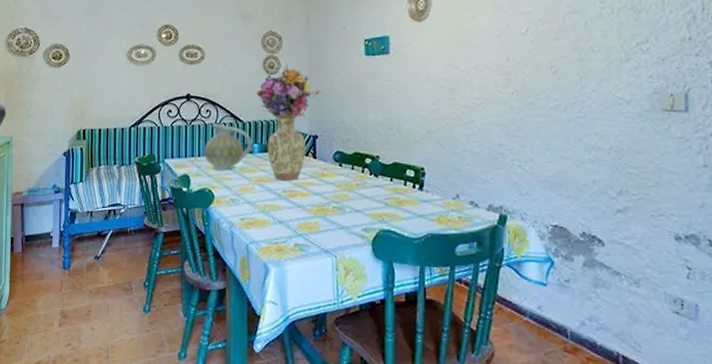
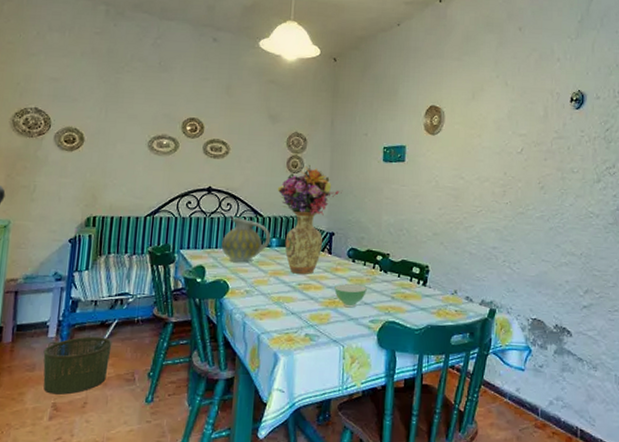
basket: none [49,246,109,303] -> present [43,336,112,395]
bowl: none [322,190,358,216] -> present [334,284,368,308]

